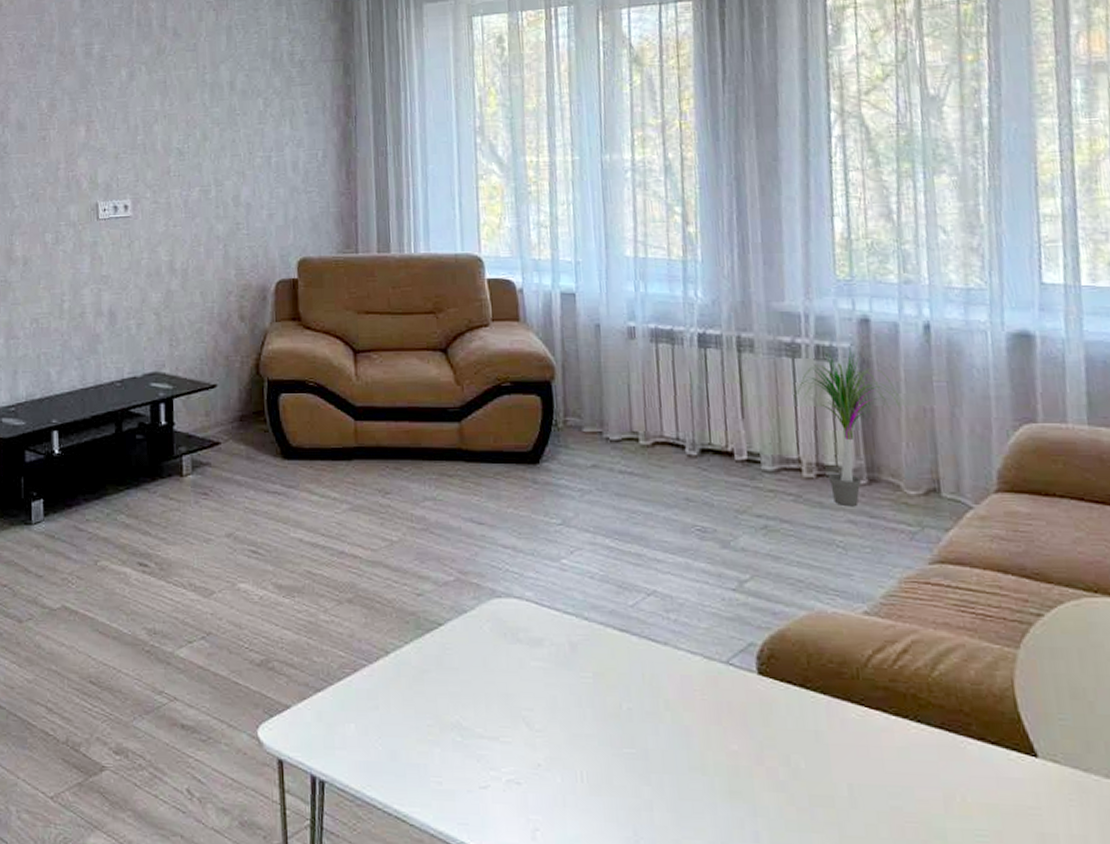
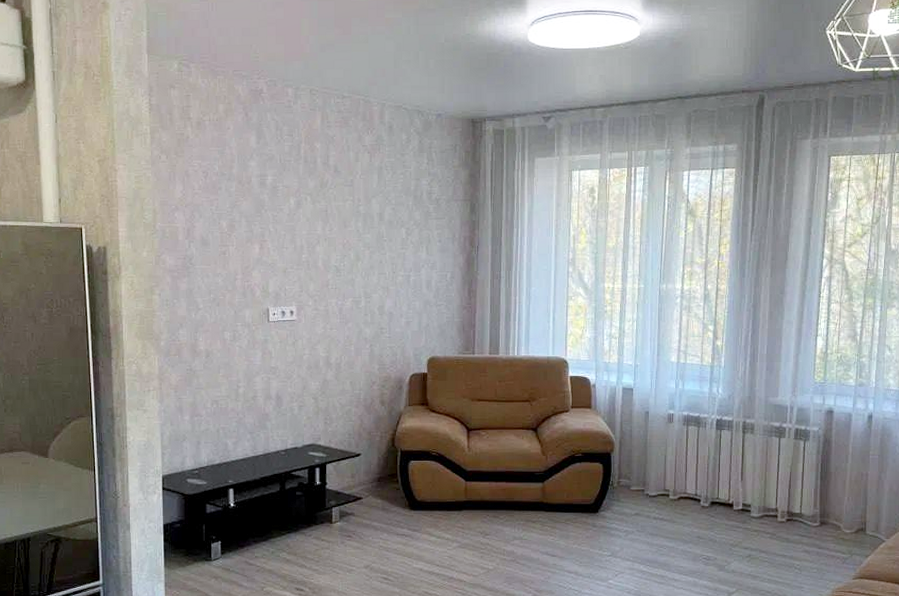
potted plant: present [791,349,907,507] -> none [776,432,851,541]

